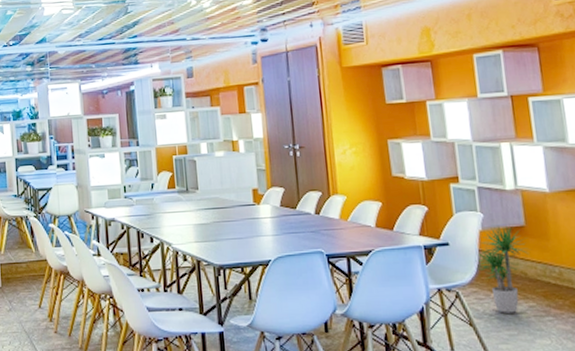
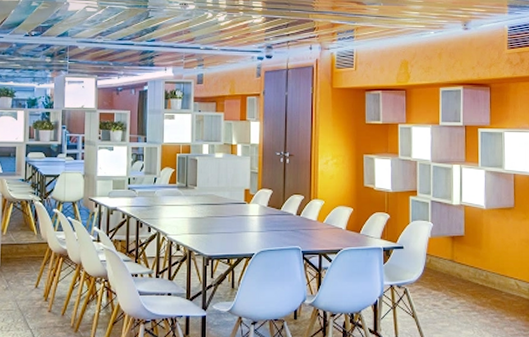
potted plant: present [475,225,530,313] -> none [423,234,465,308]

